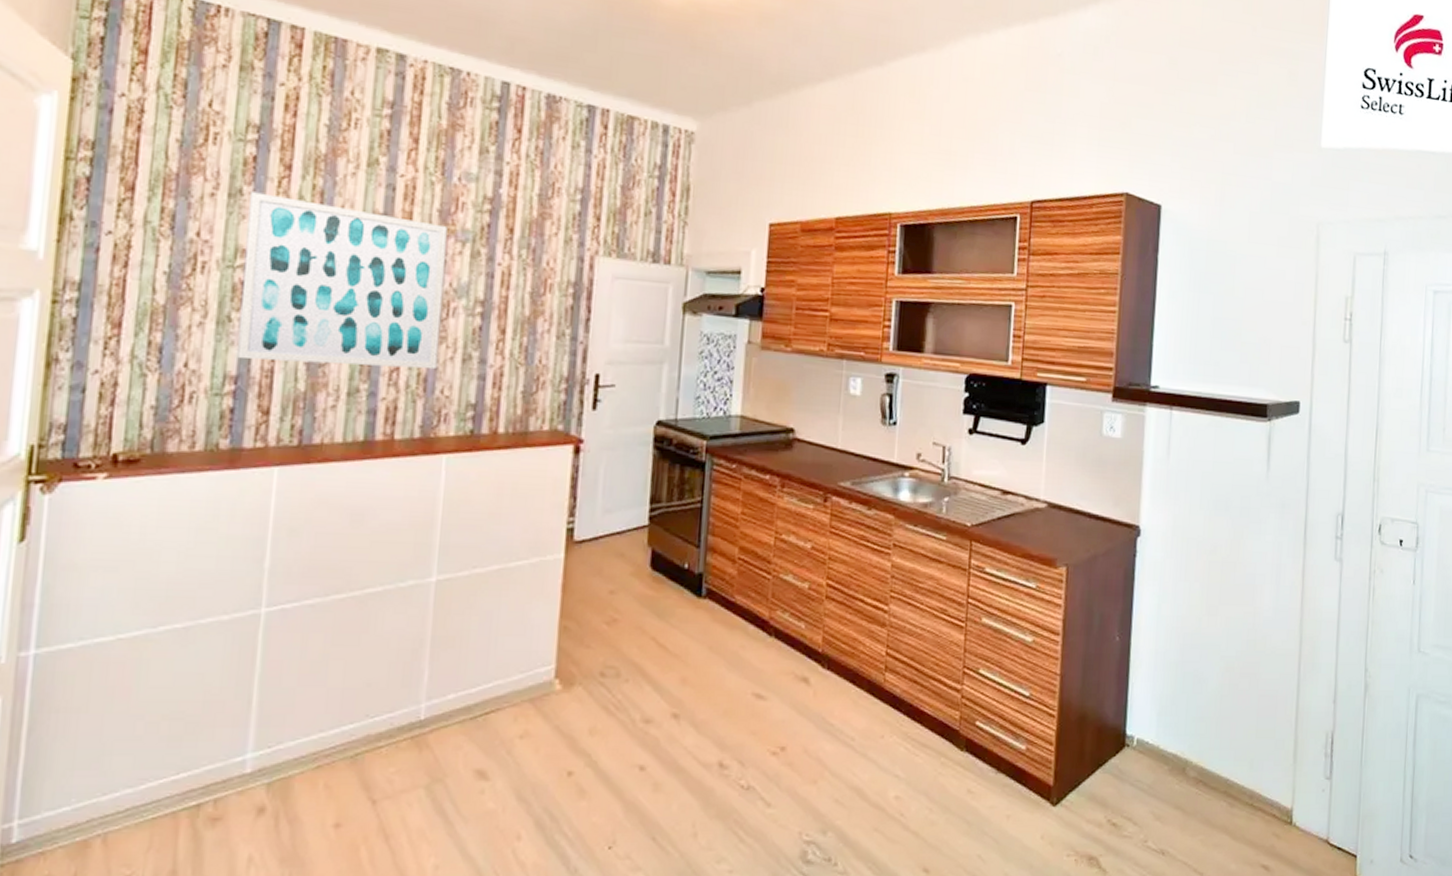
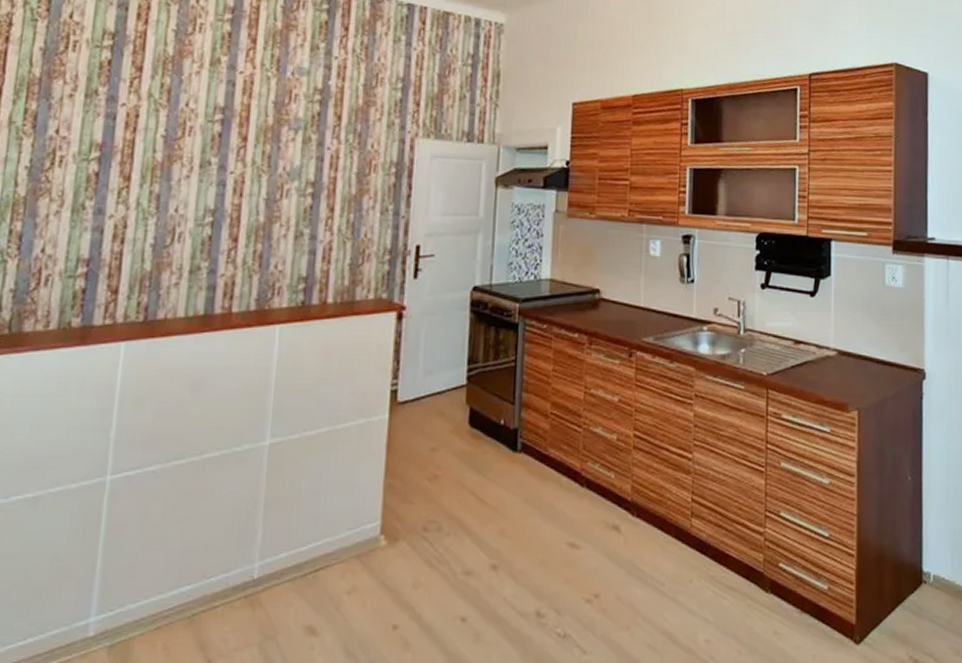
wall art: present [237,192,448,370] -> none [90,92,282,247]

